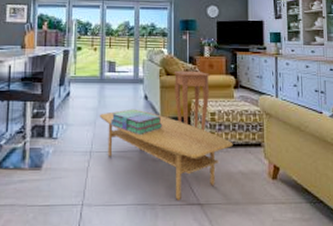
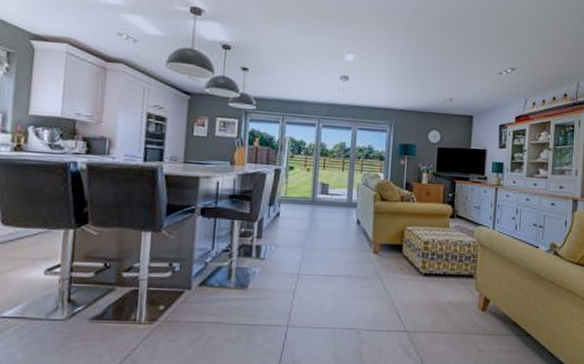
coffee table: present [99,110,233,200] -> none [309,234,445,326]
stack of books: present [111,109,163,136] -> none [320,233,374,261]
side table: present [173,70,210,131] -> none [388,196,426,260]

